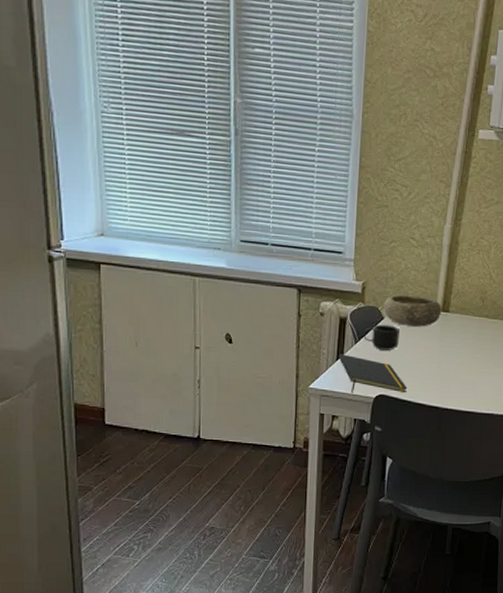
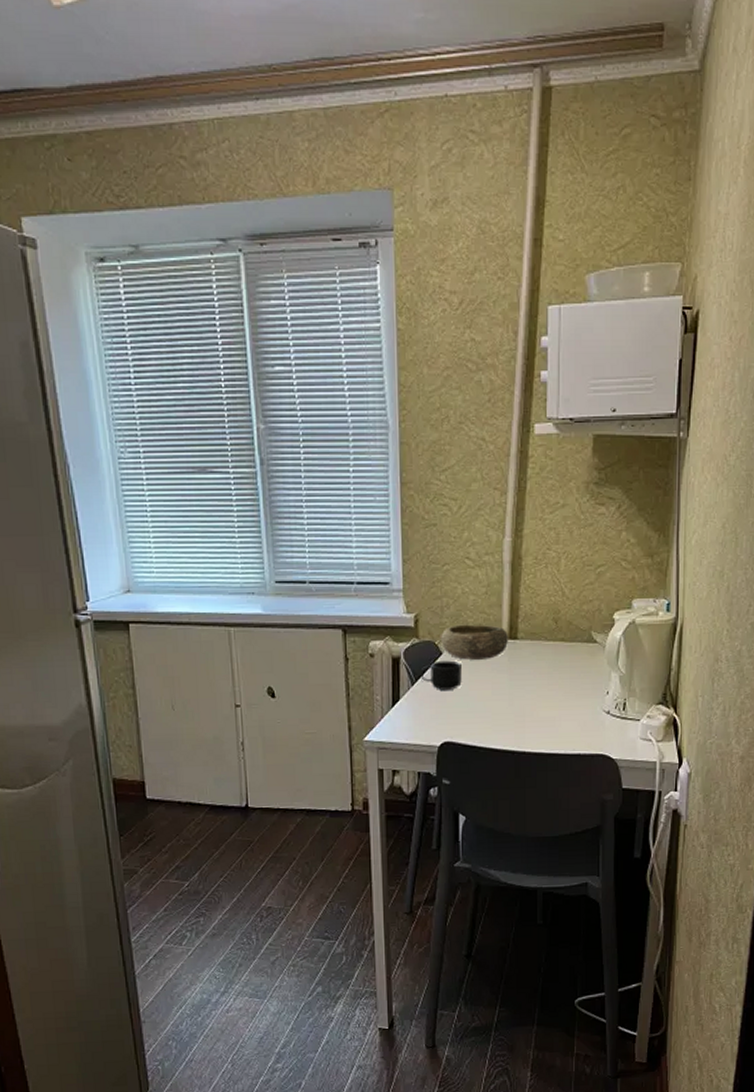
notepad: present [338,354,408,393] -> none [394,698,477,743]

